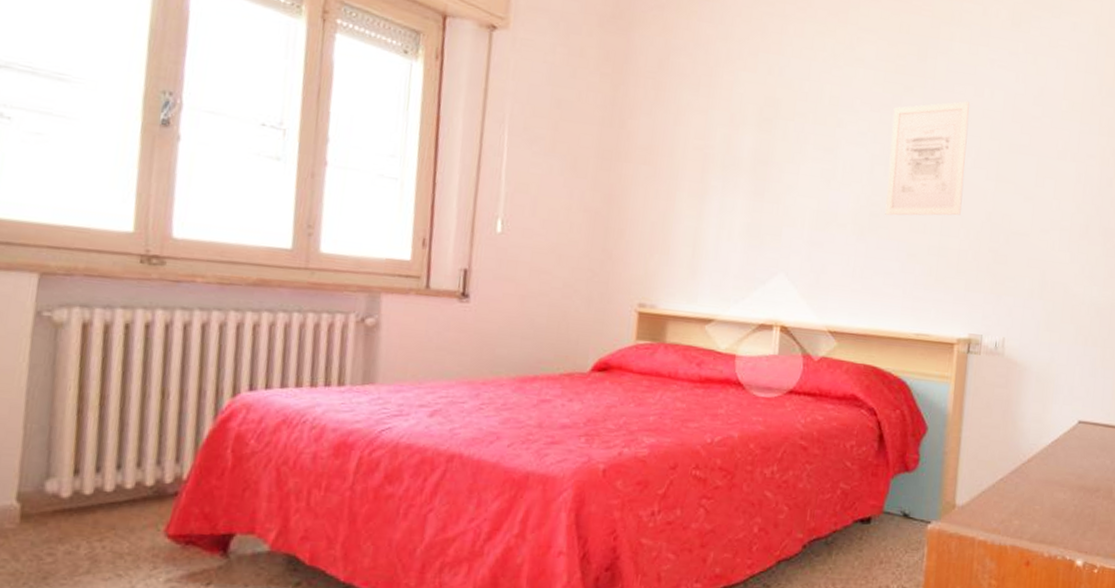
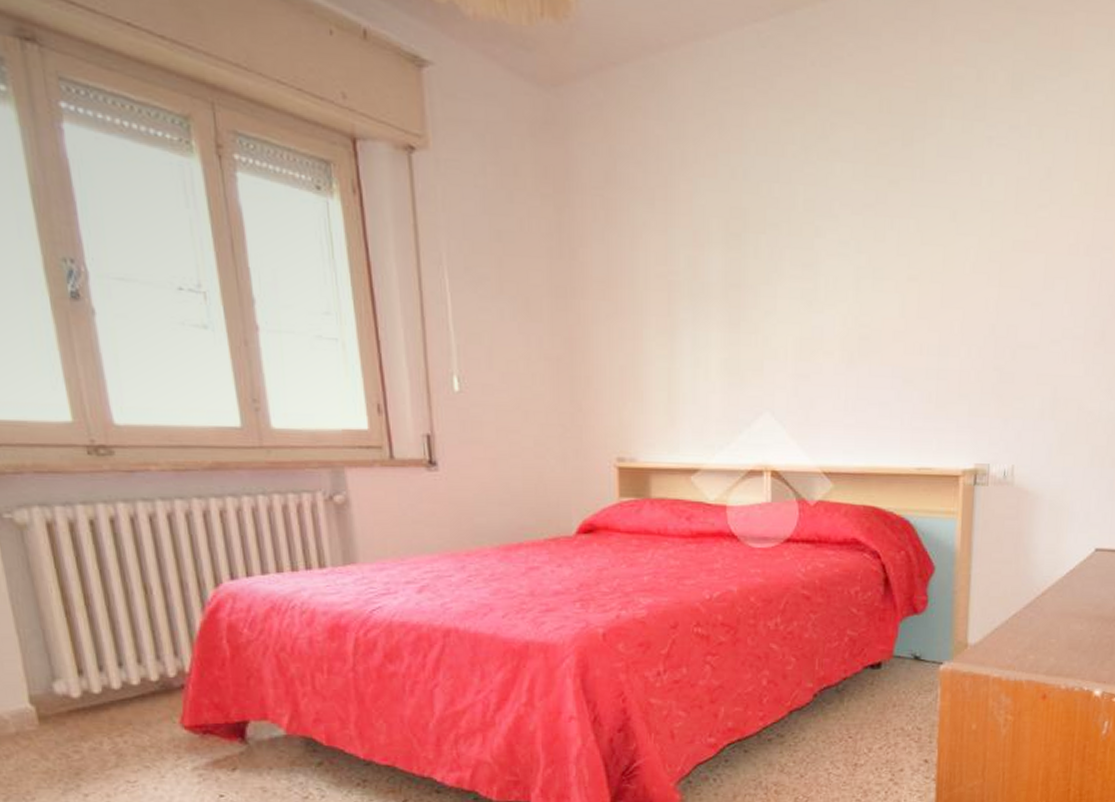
wall art: present [885,101,970,216] -> none [876,193,966,337]

